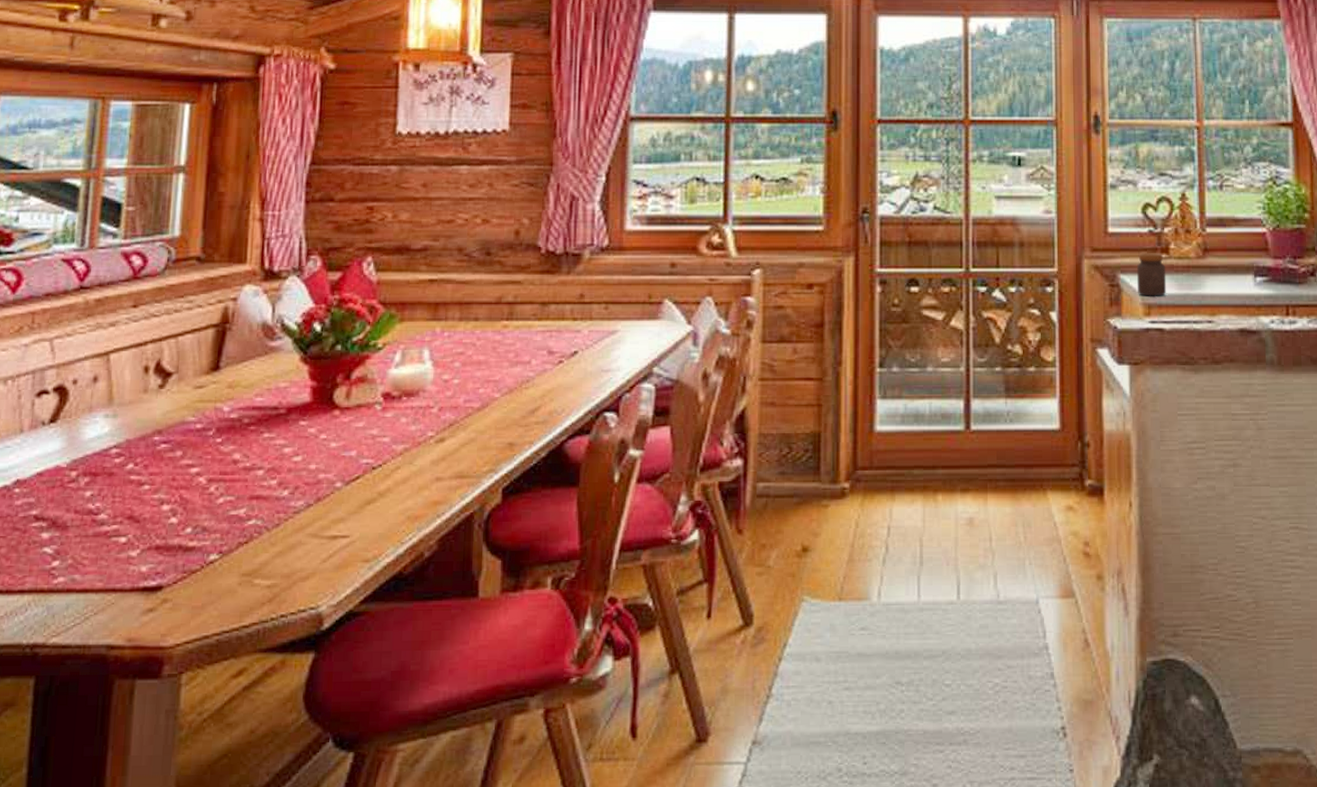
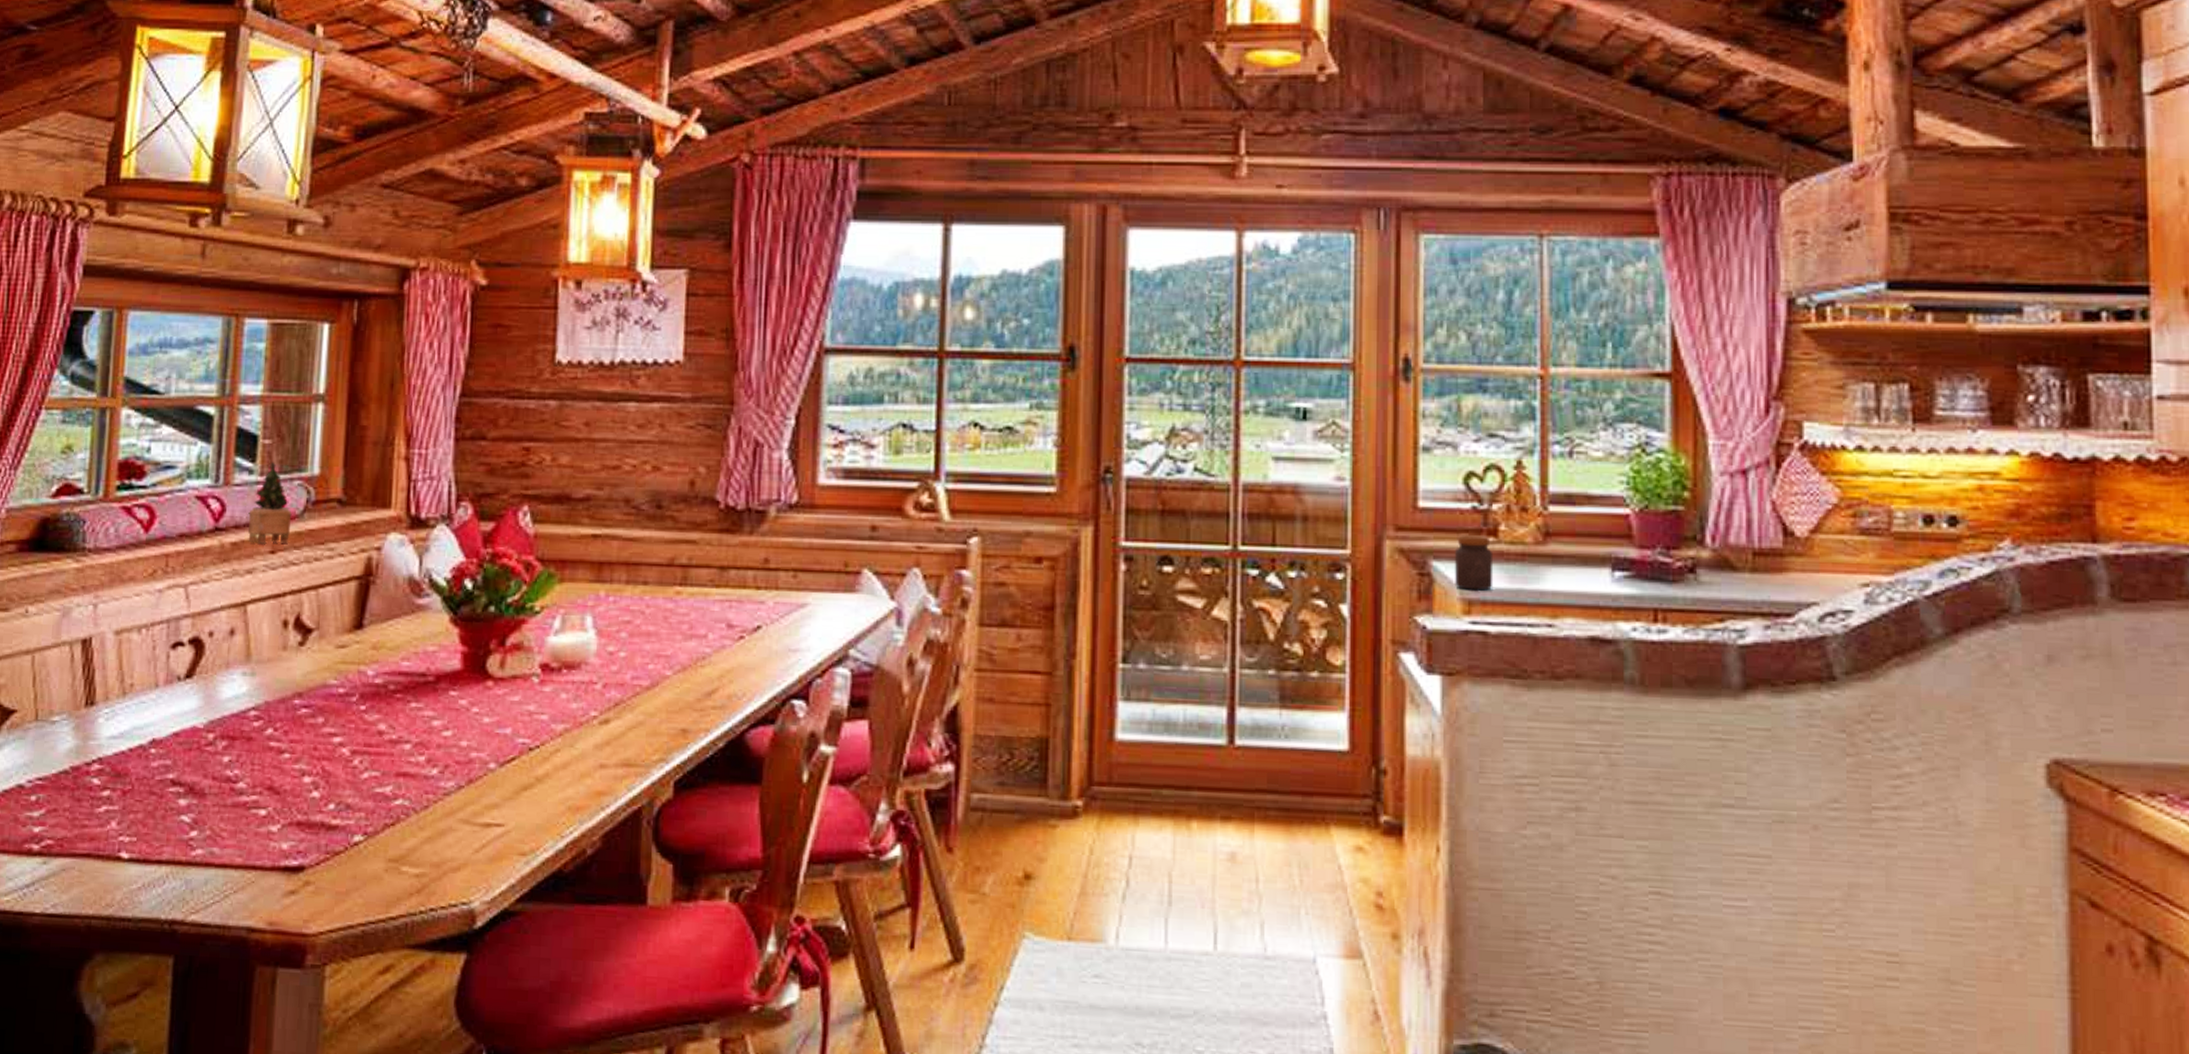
decorative figurine: none [111,226,154,299] -> present [248,462,292,544]

